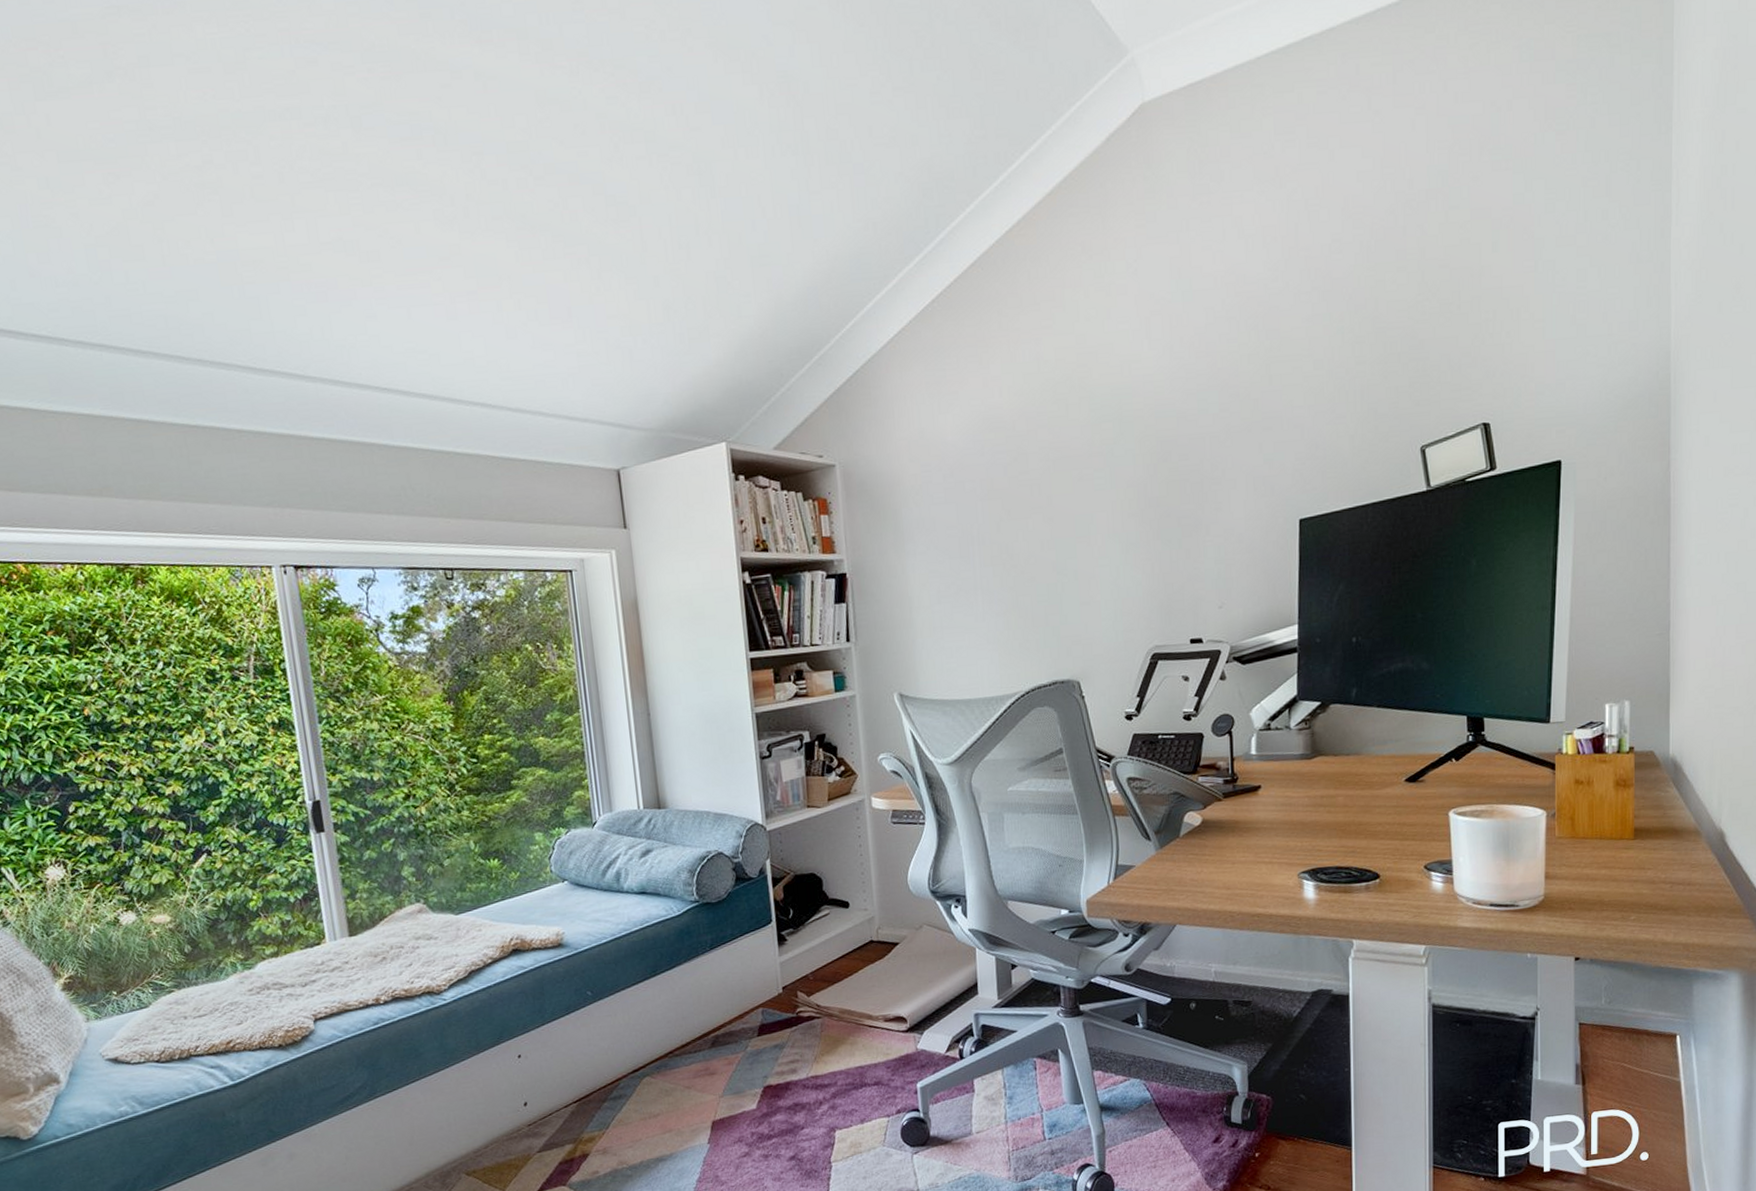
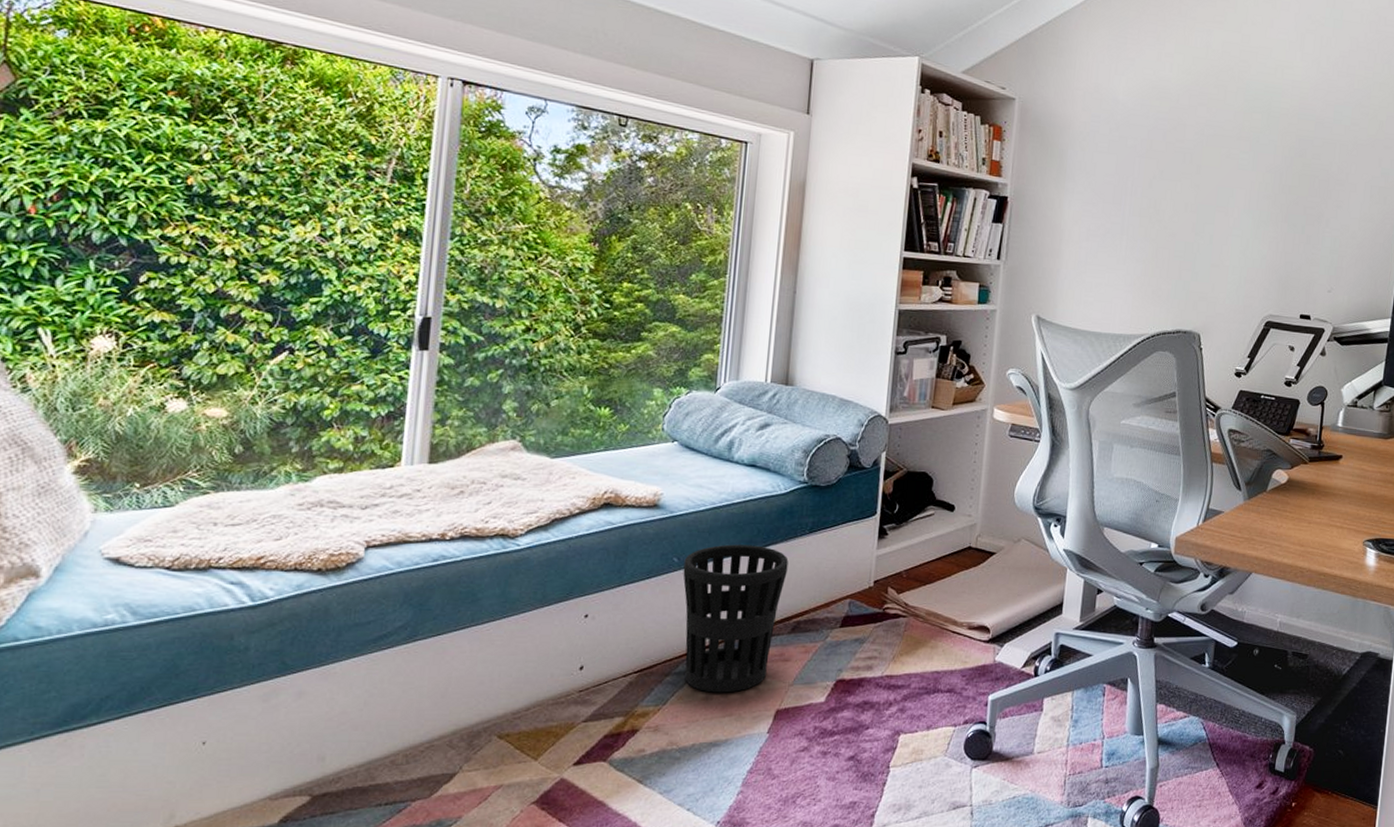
wastebasket: none [597,968,697,1113] -> present [683,544,789,693]

